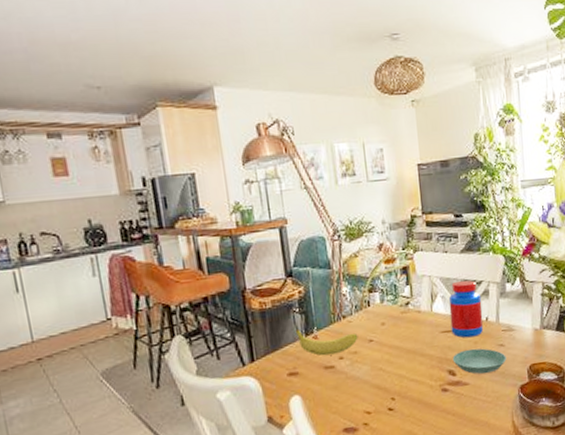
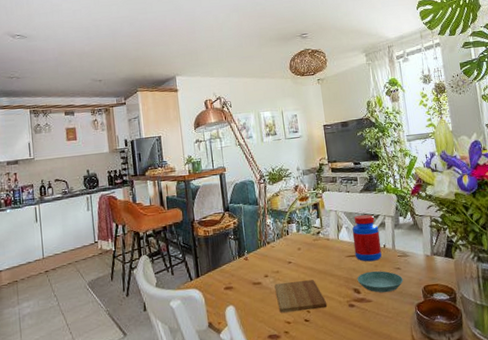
fruit: present [295,328,358,356] -> none [230,251,280,274]
cutting board: none [351,361,416,402] -> present [274,280,328,313]

